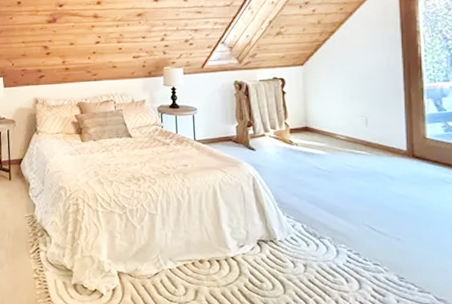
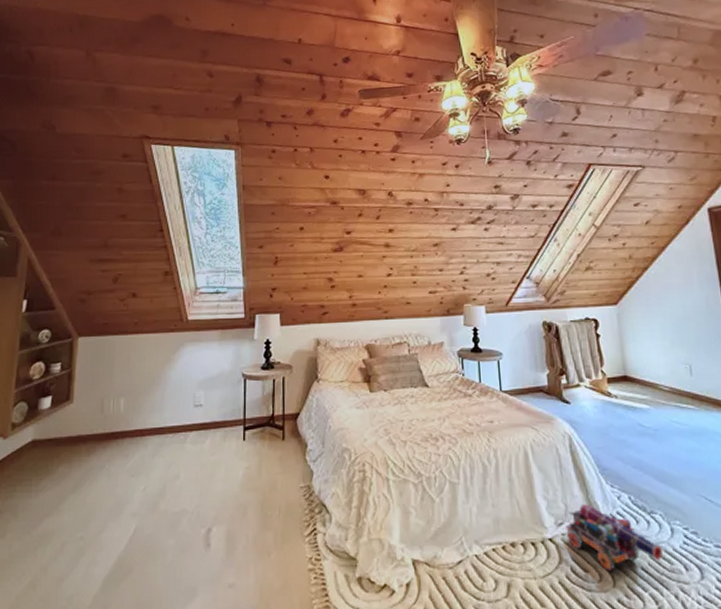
toy cannon: none [246,231,329,282] -> present [565,504,664,571]

